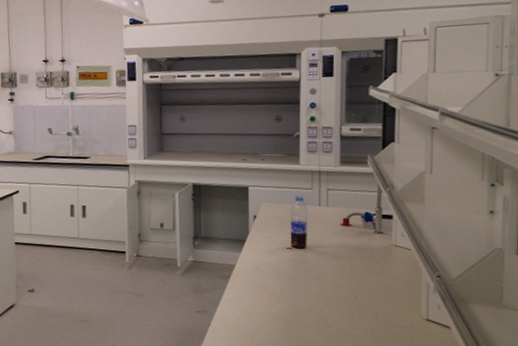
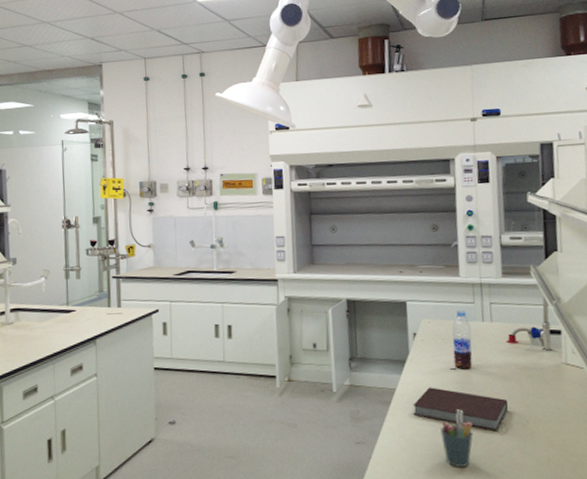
notebook: none [250,264,339,304] -> present [413,387,509,432]
pen holder: none [275,284,305,335] -> present [440,409,473,467]

